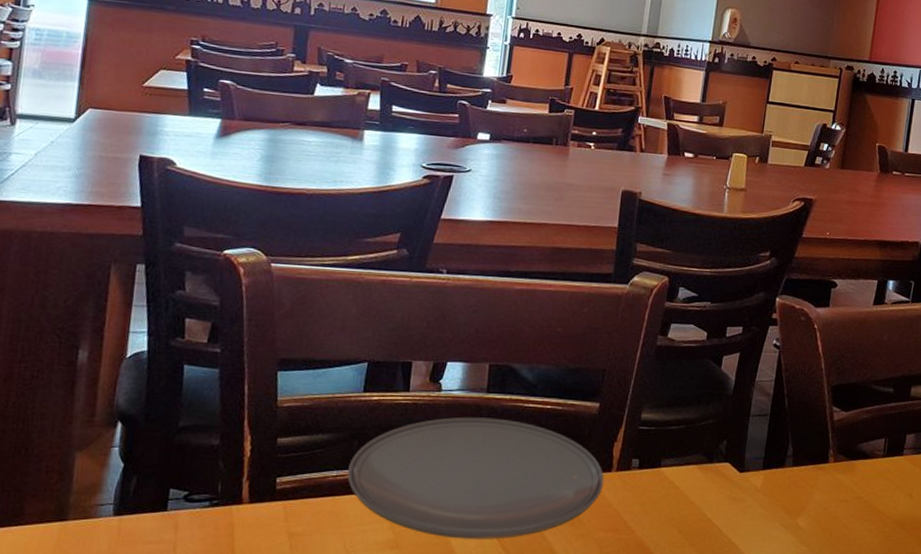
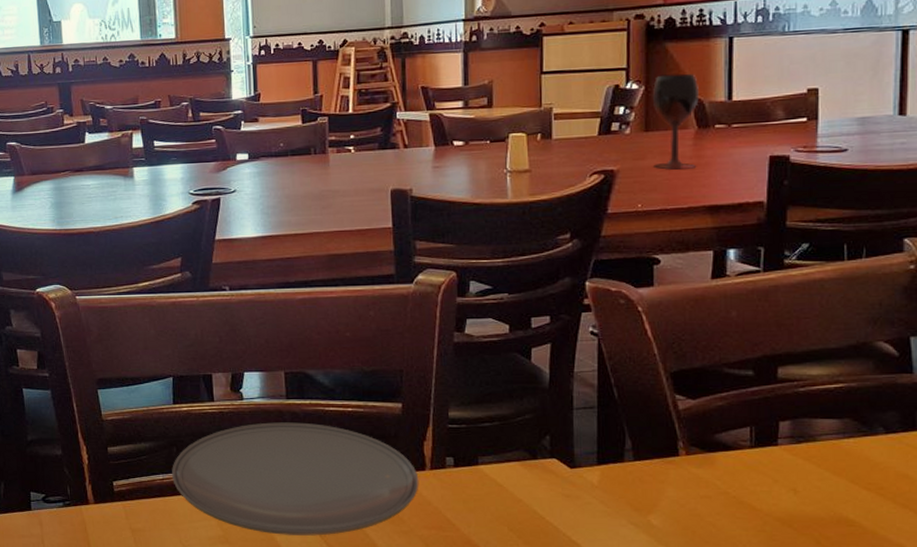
wine glass: none [843,121,885,207] -> present [652,73,699,171]

